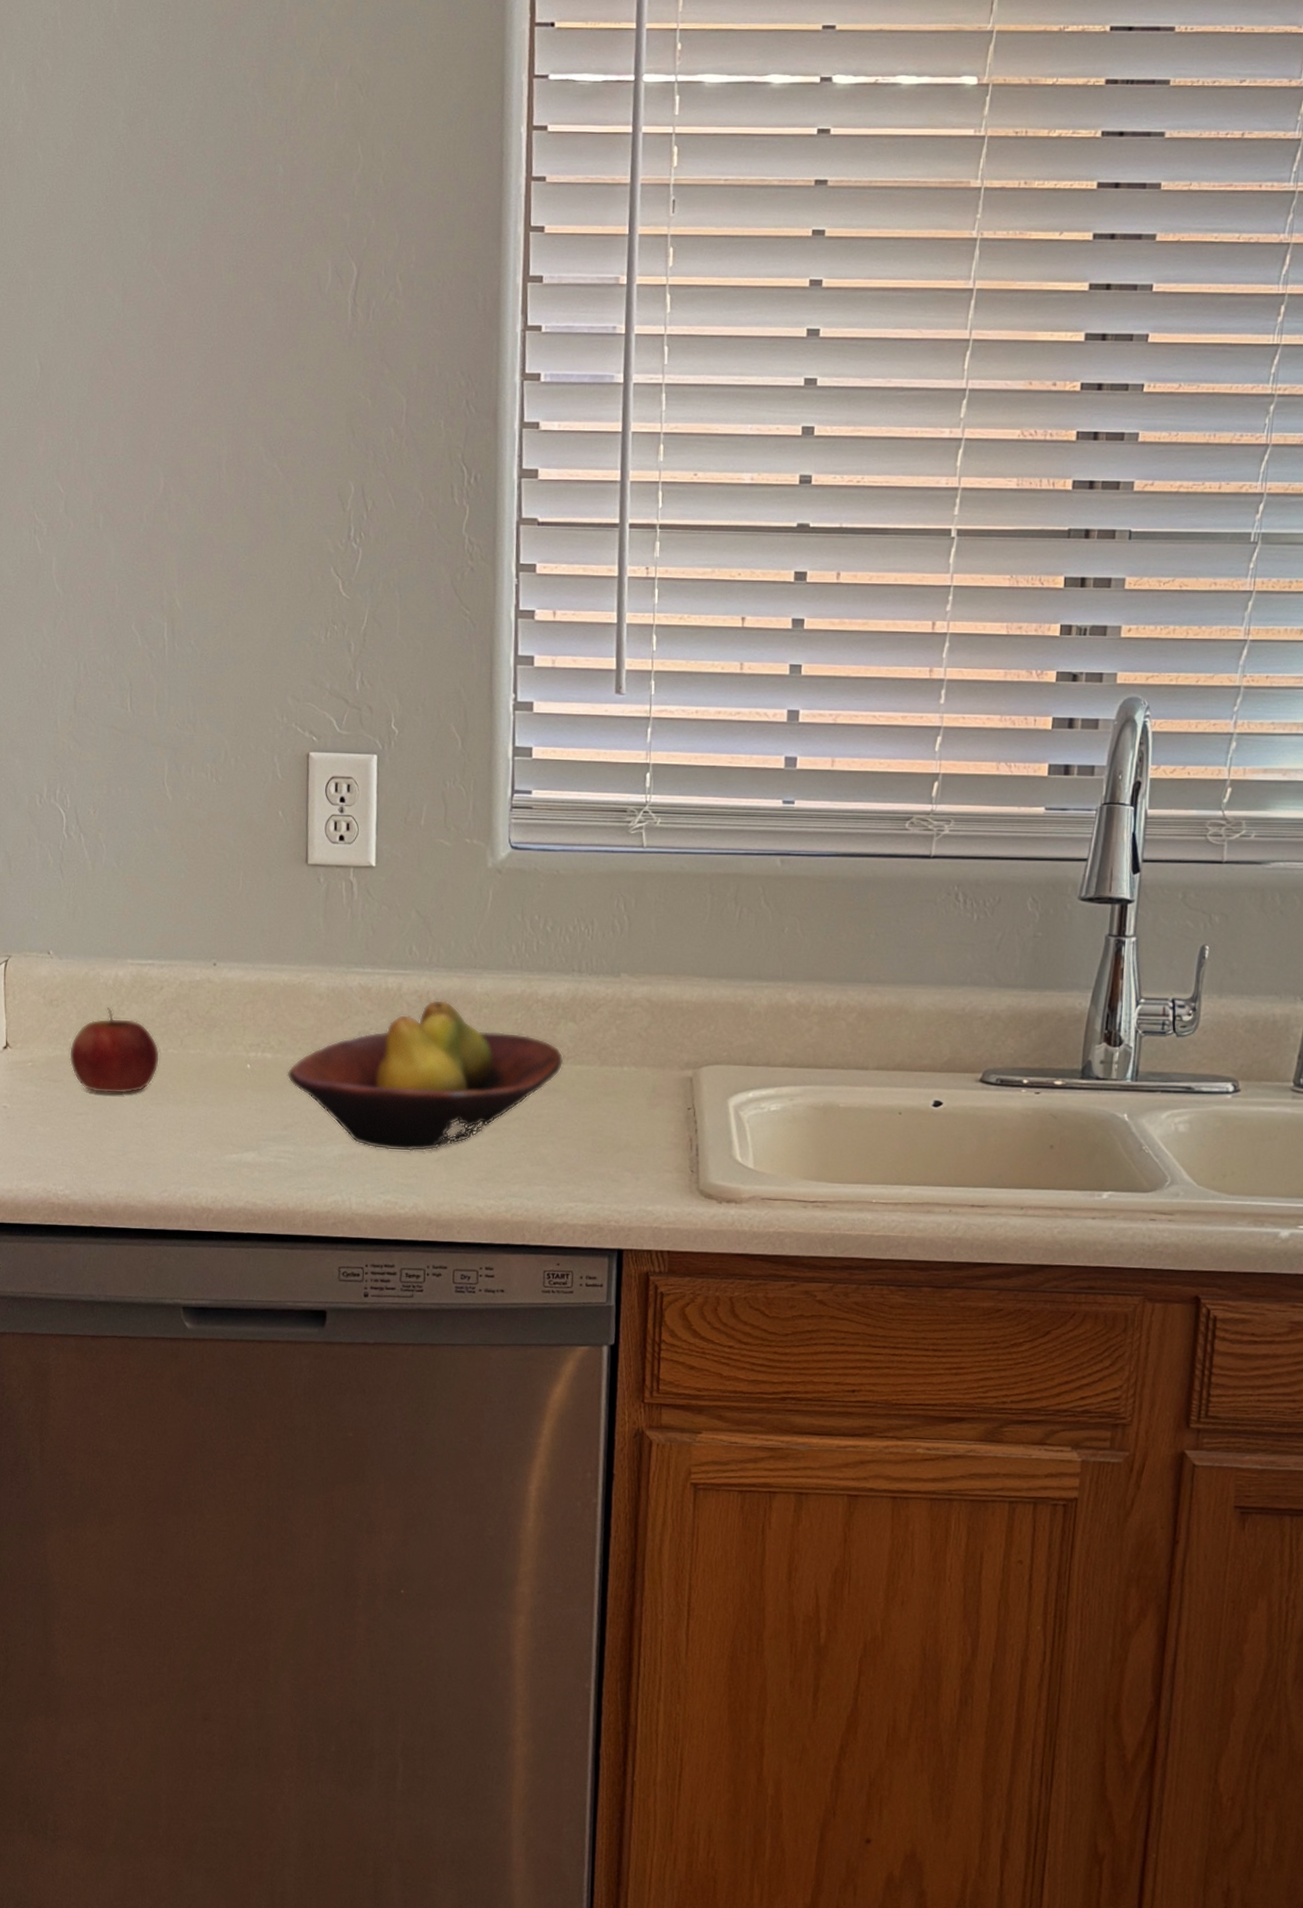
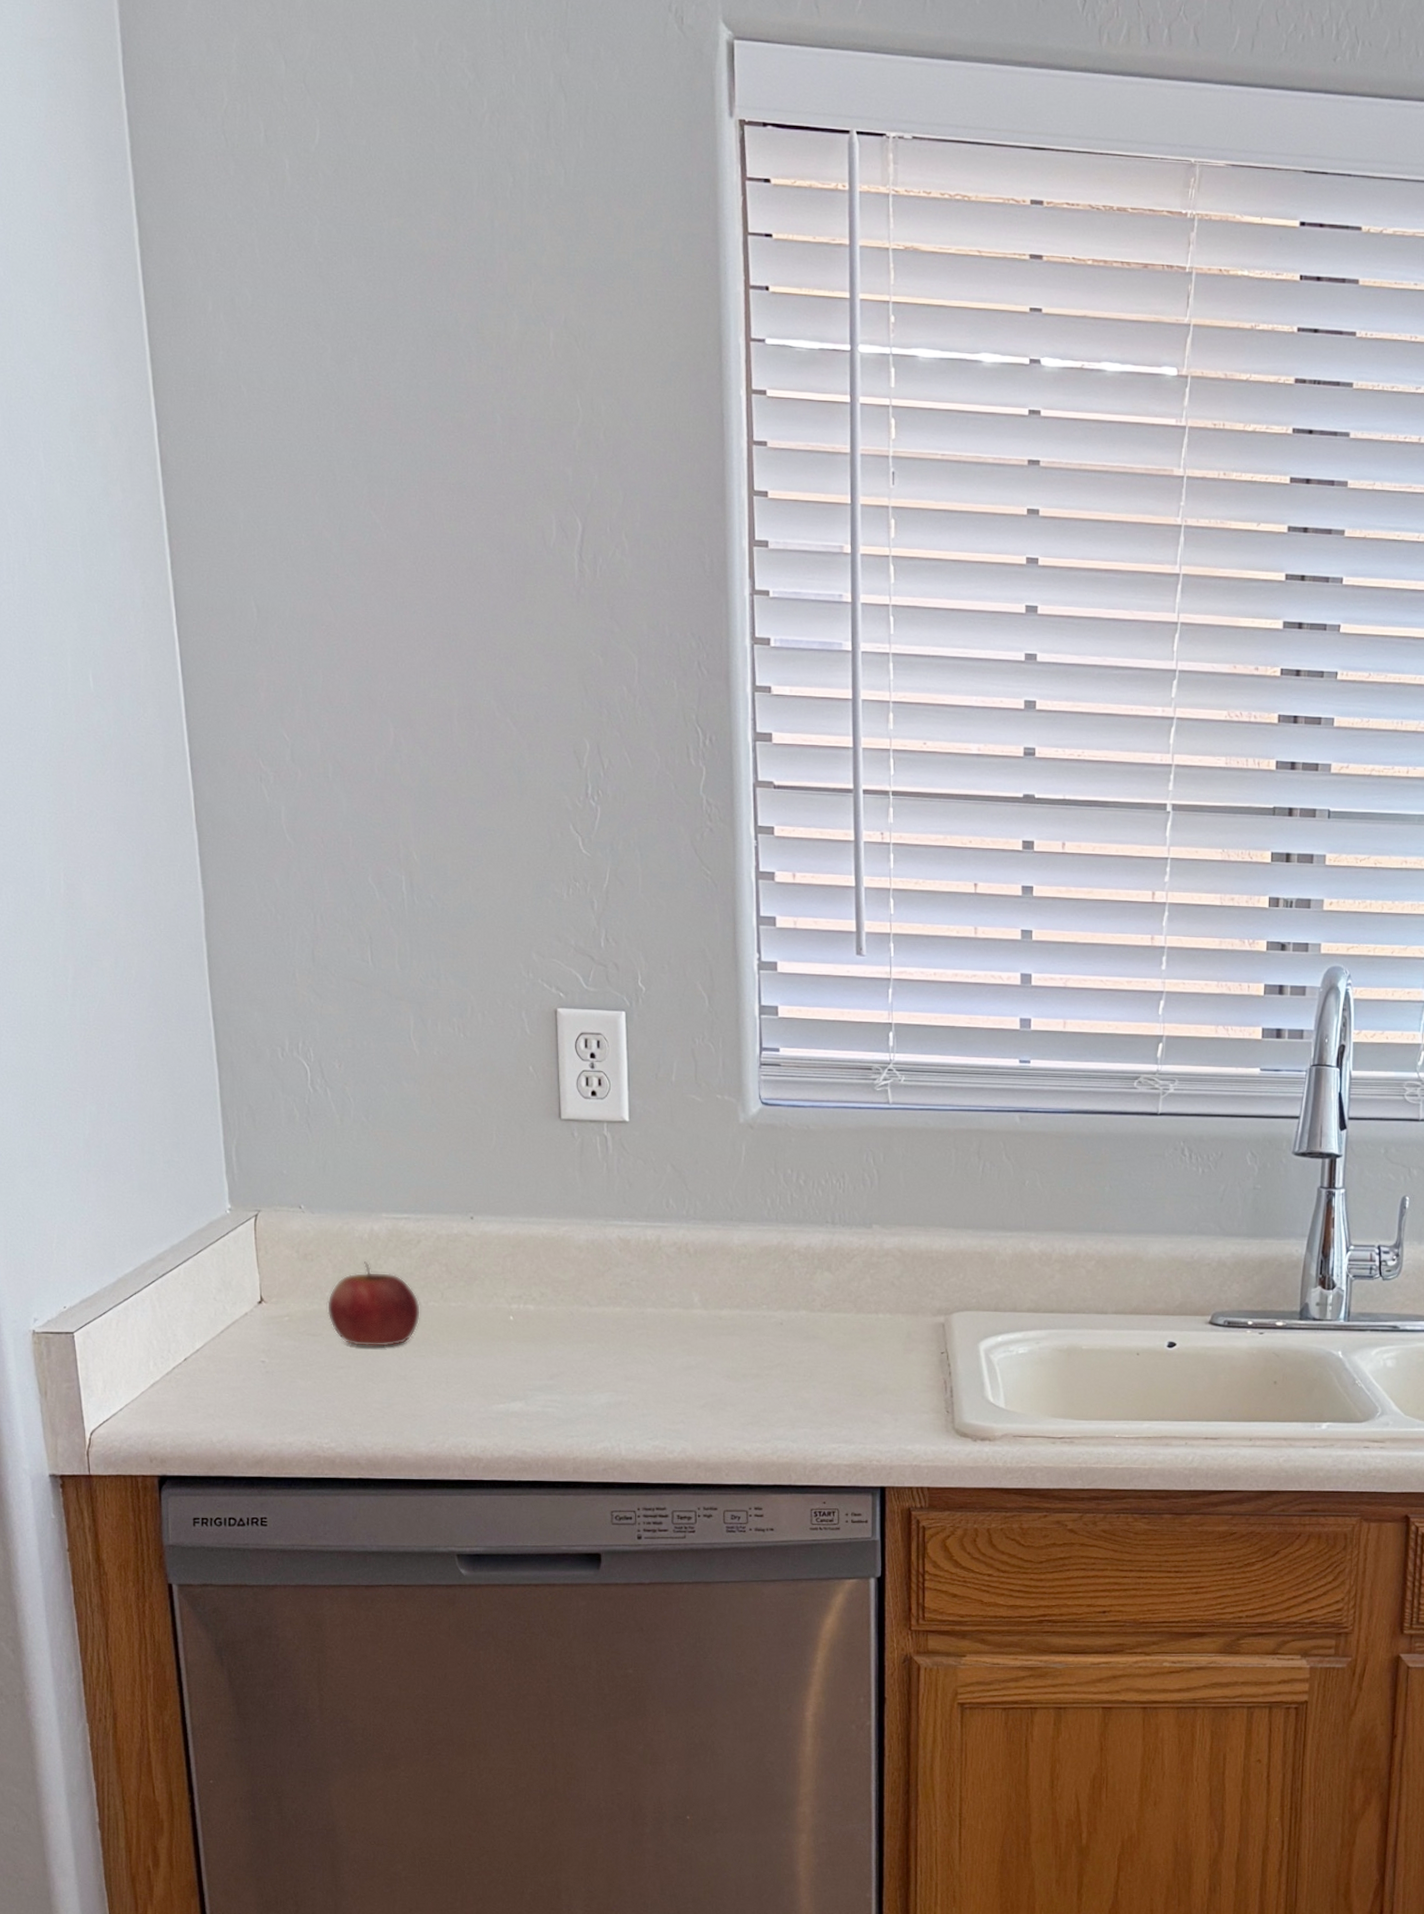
fruit bowl: present [287,999,564,1152] -> none [550,1251,821,1398]

